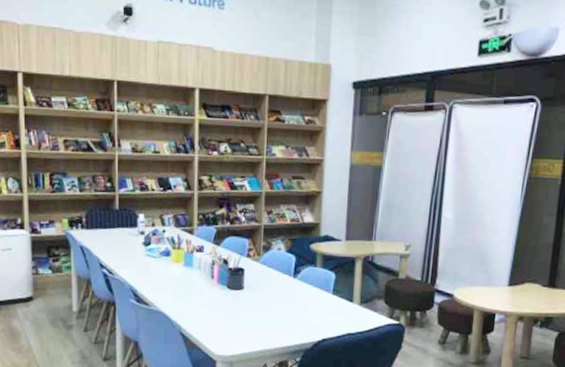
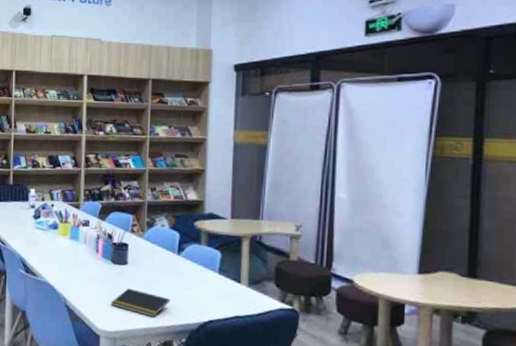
notepad: none [227,313,286,339] -> present [111,288,170,317]

